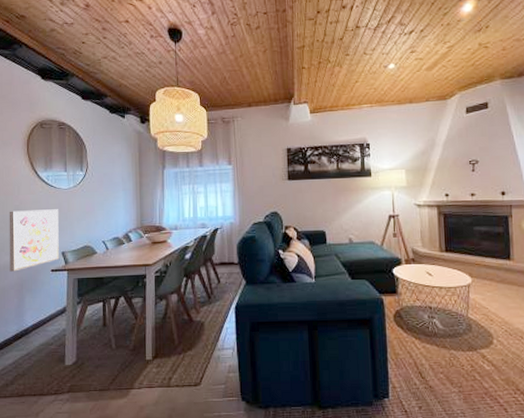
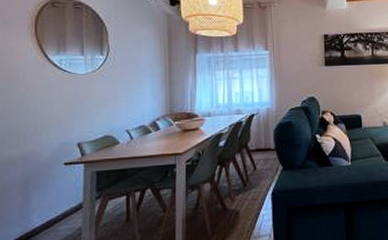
wall art: present [9,209,59,272] -> none [11,96,74,167]

